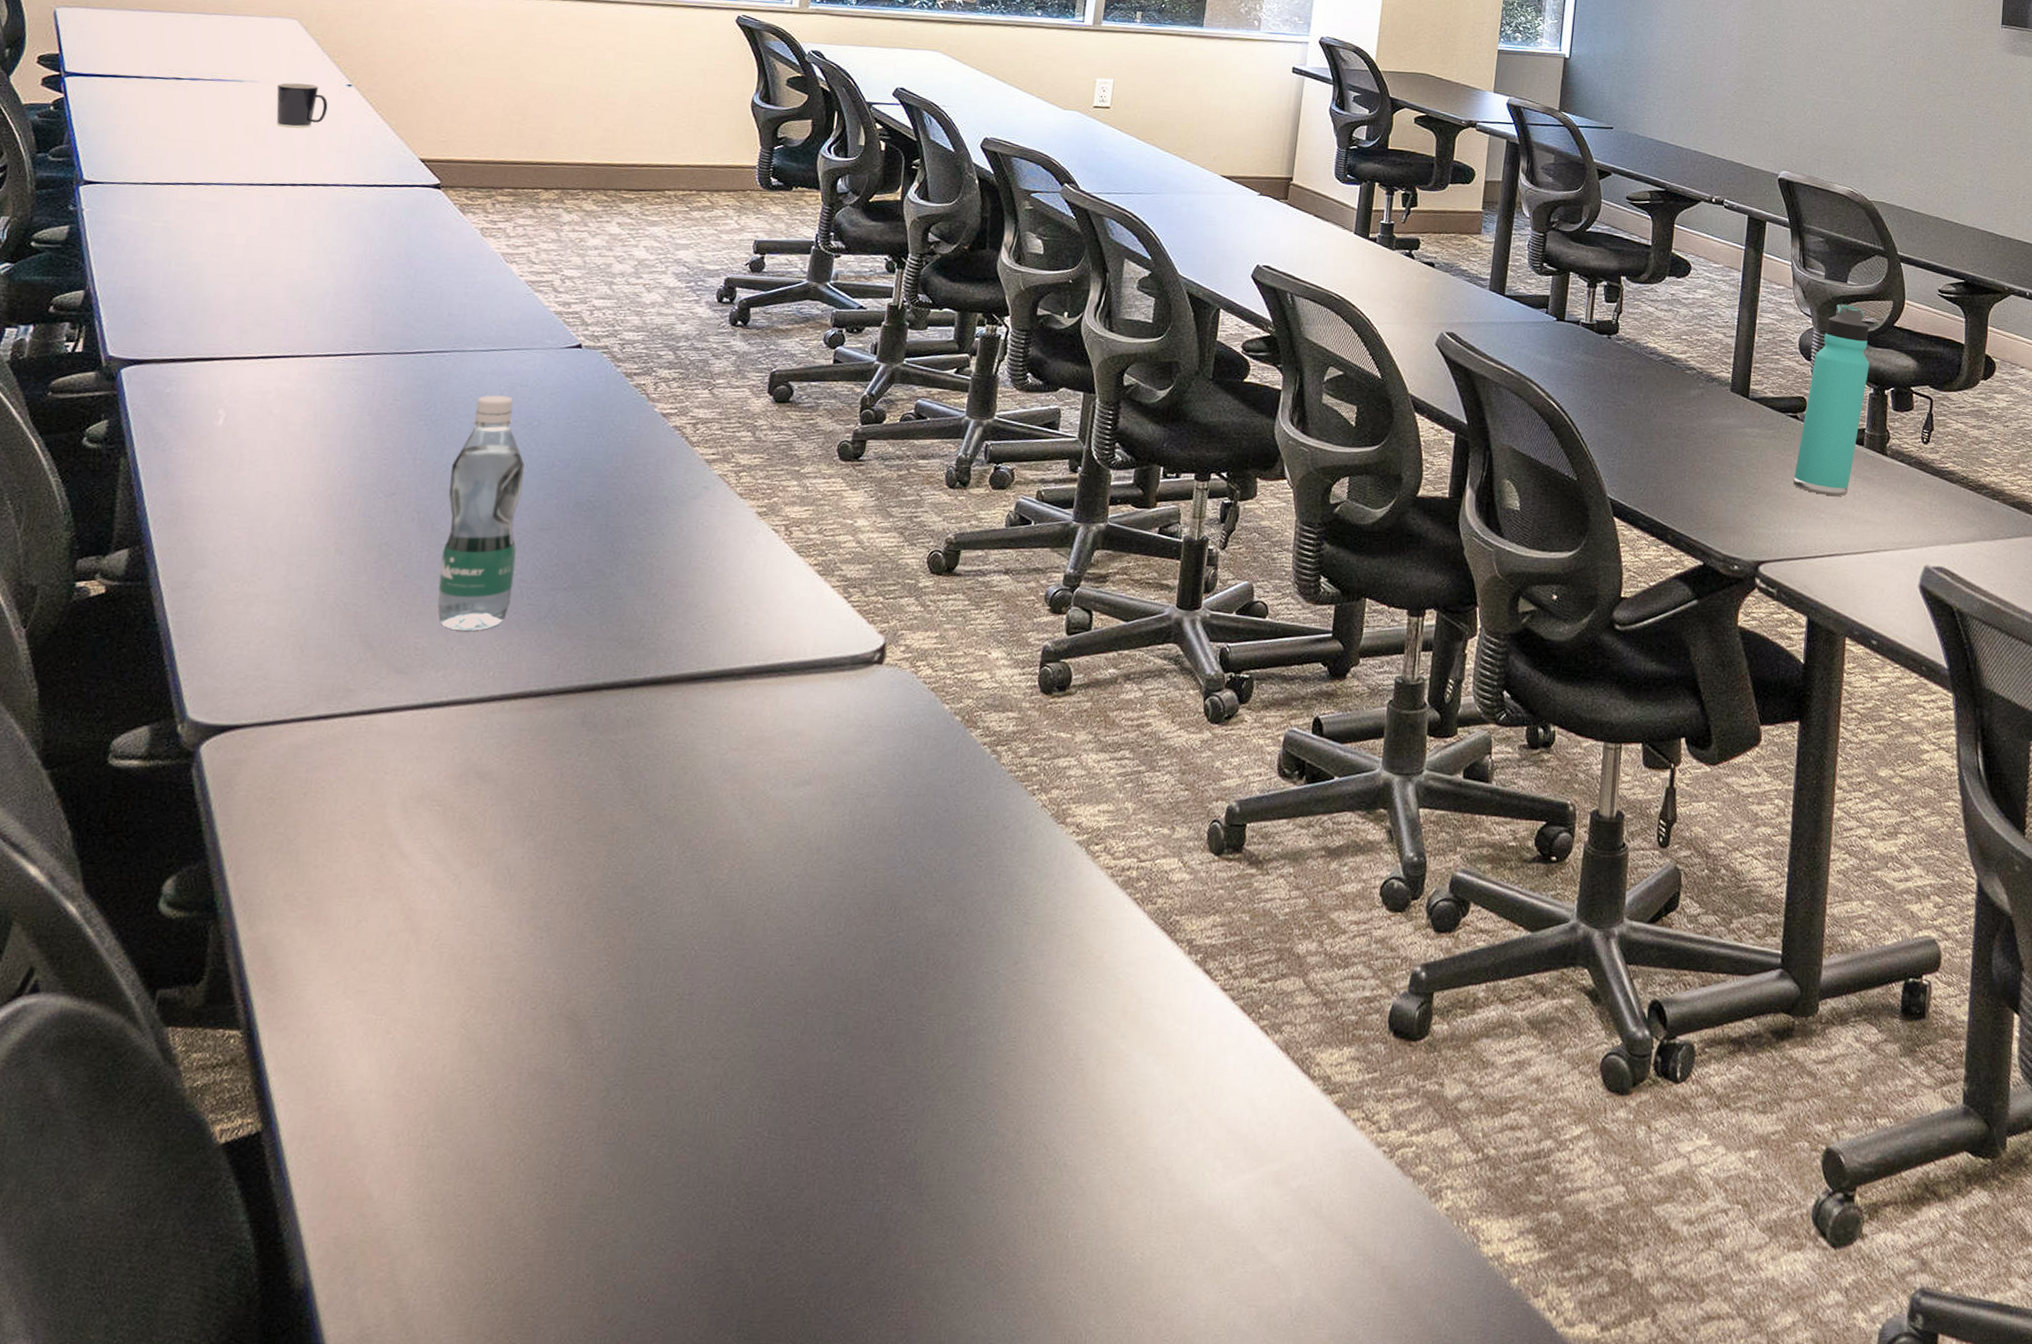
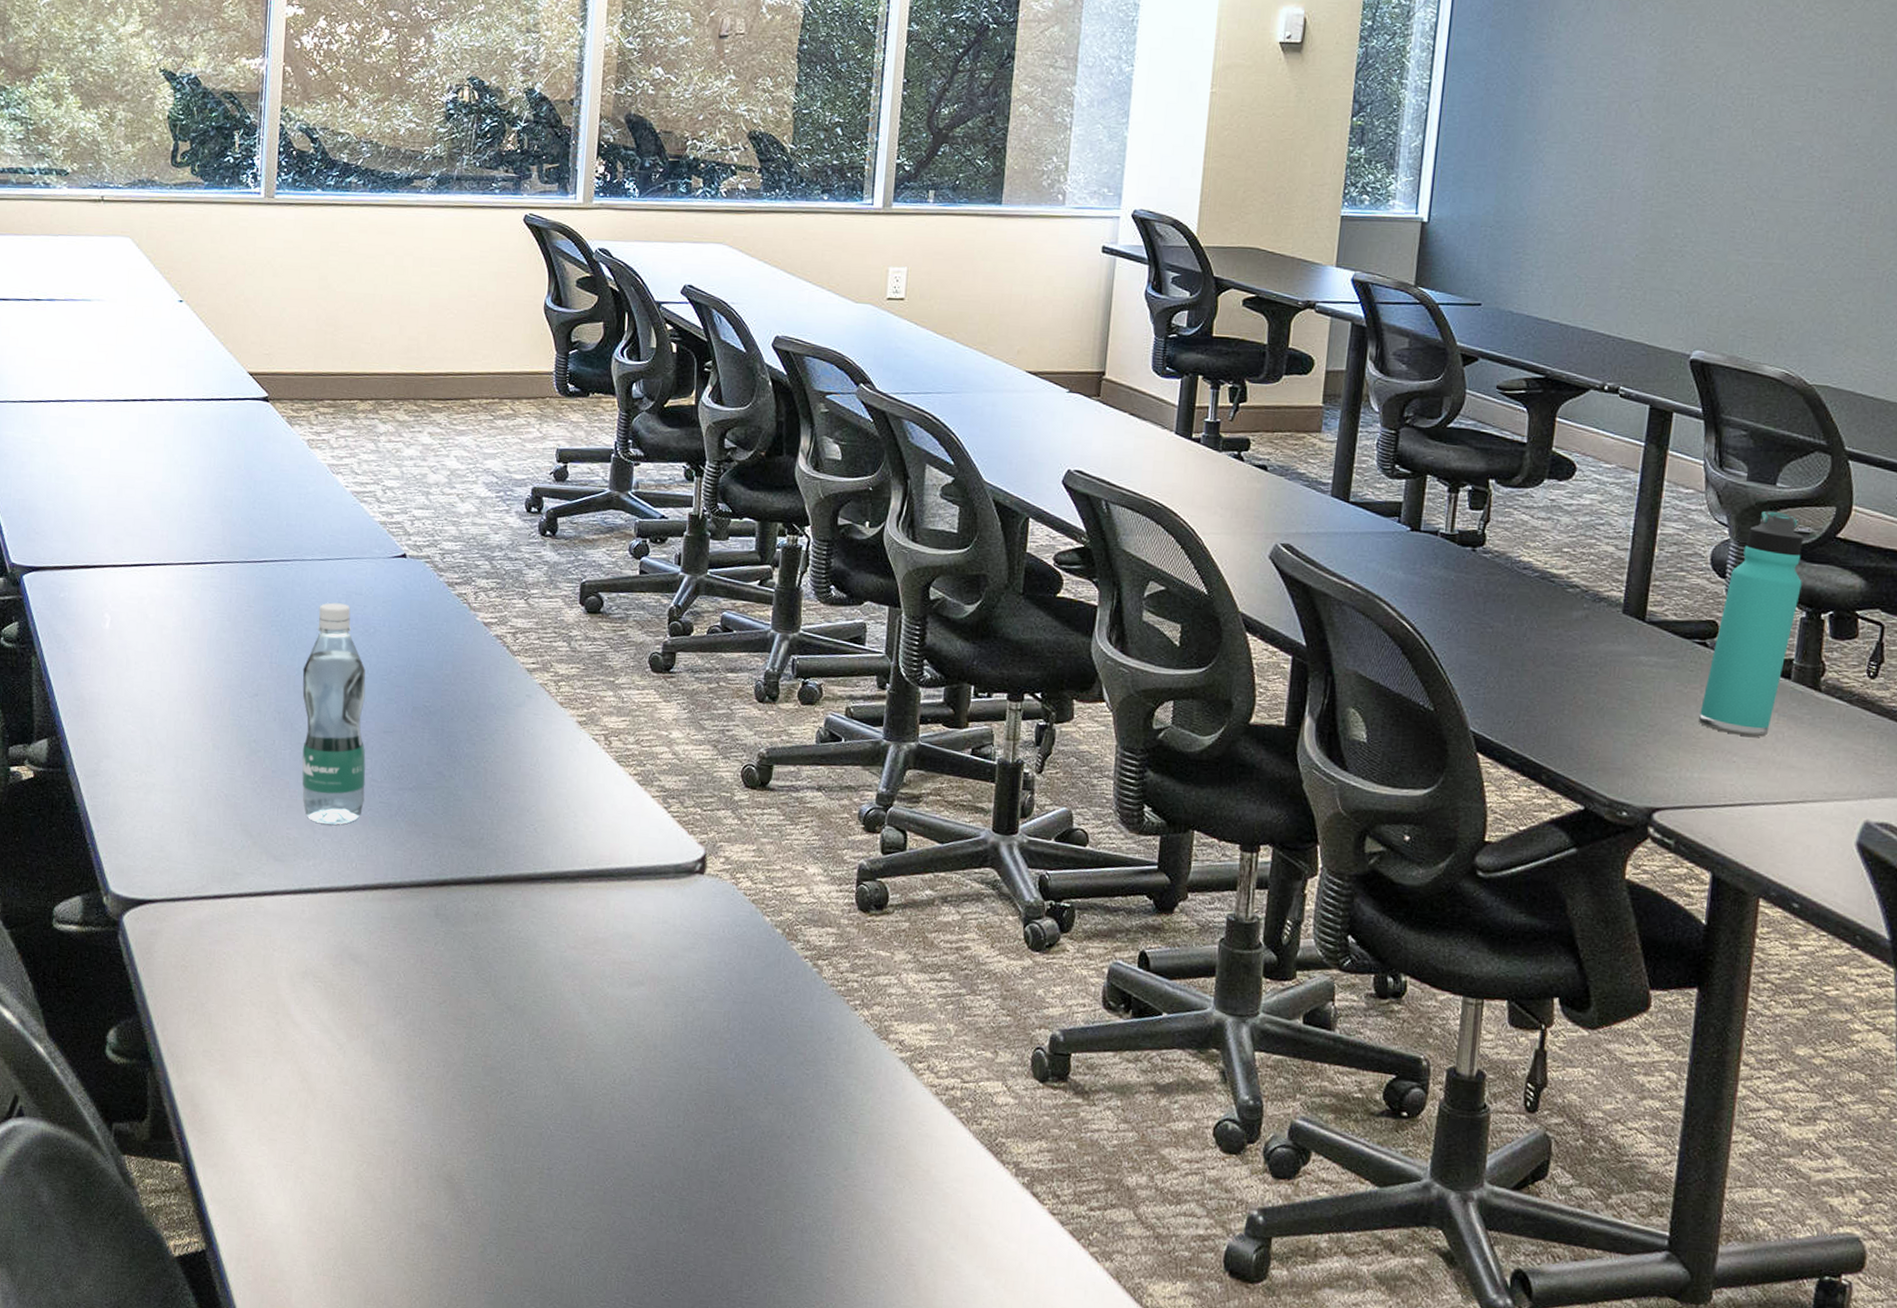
mug: present [276,83,328,130] -> none [119,300,165,346]

